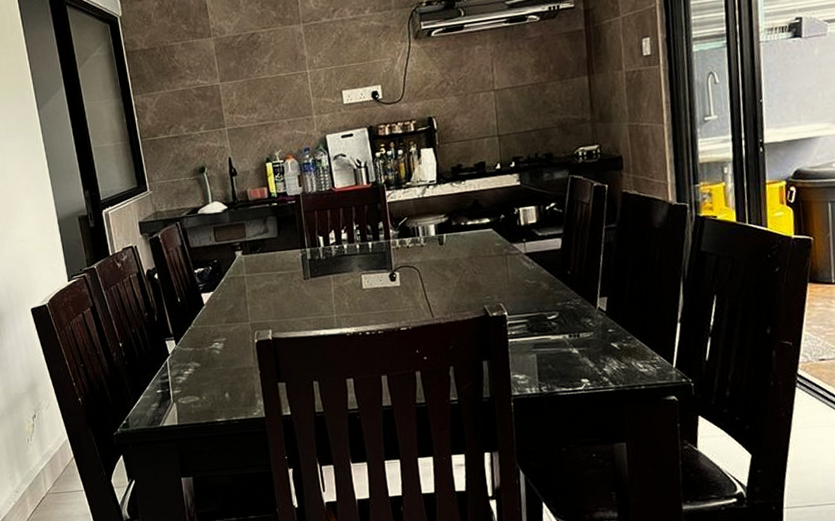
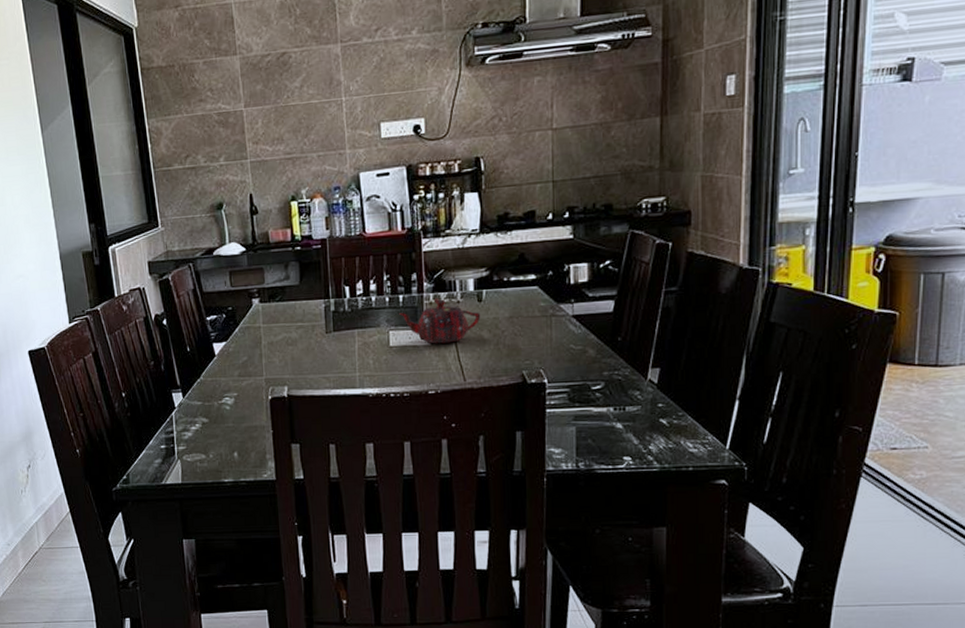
teapot: none [369,243,443,285] -> present [399,298,481,344]

